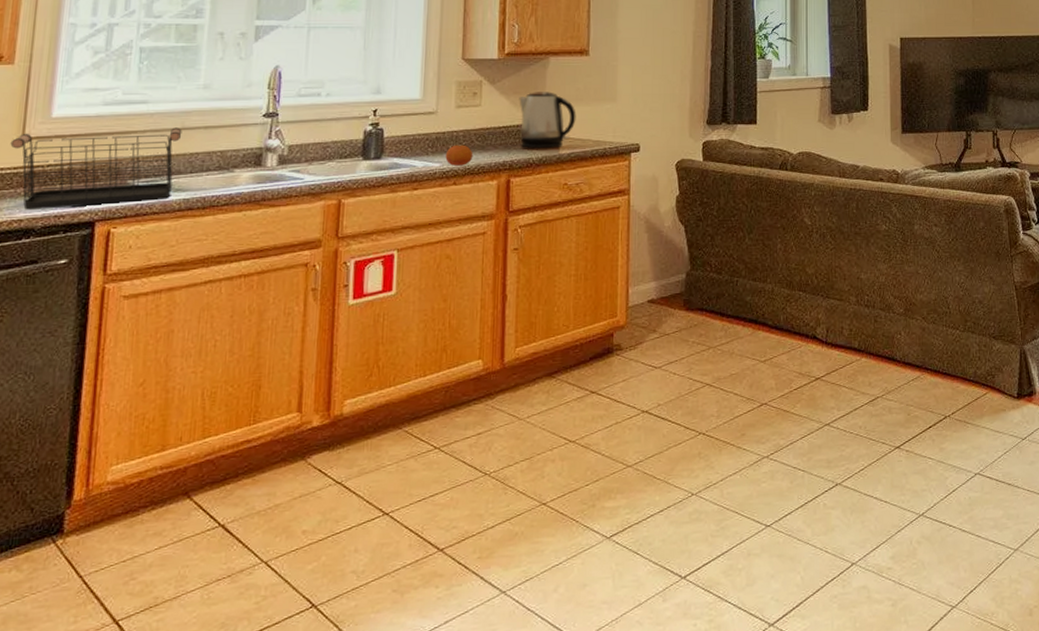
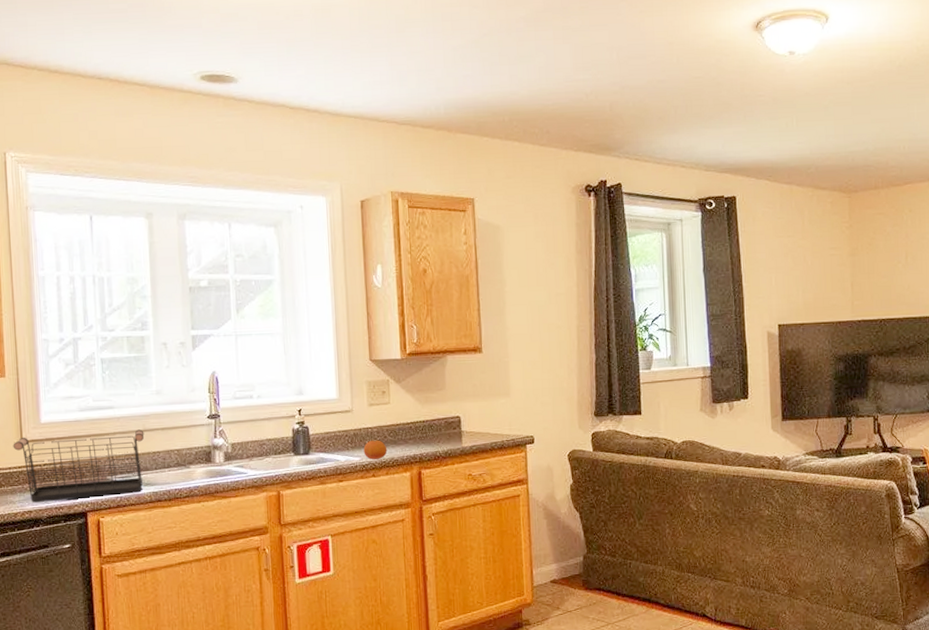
kettle: present [519,91,576,150] -> none [423,388,475,443]

